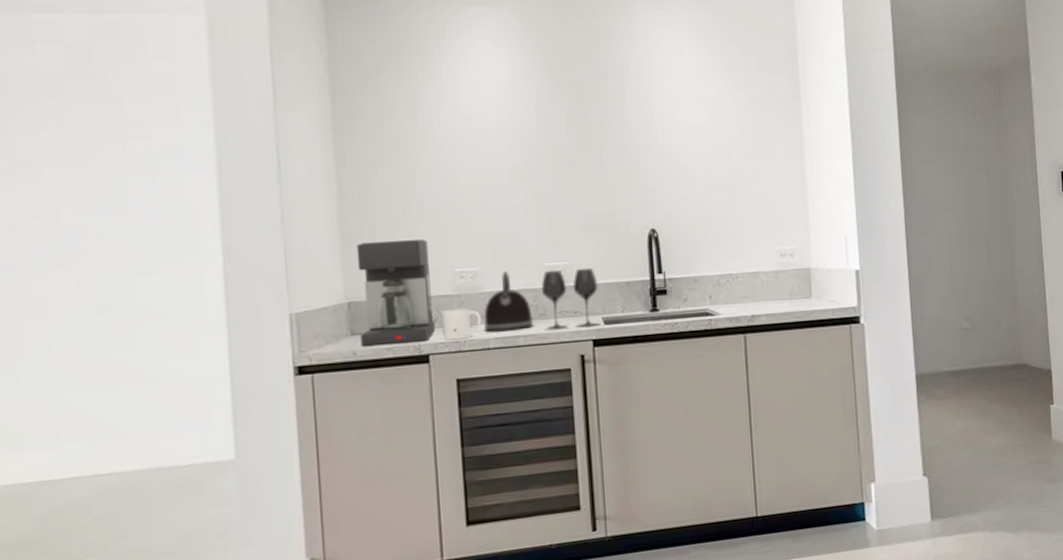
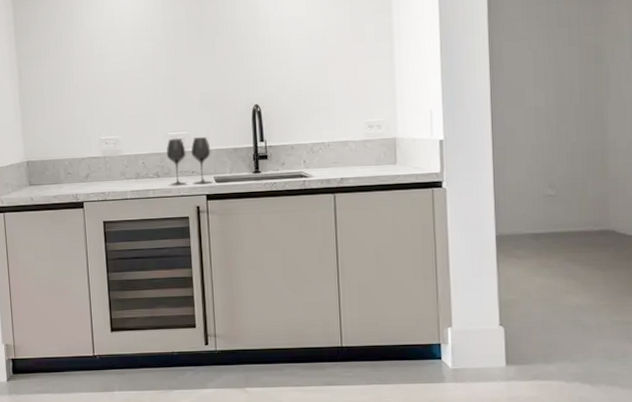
coffee maker: present [356,239,435,348] -> none [32,114,87,195]
mug: present [440,307,481,341] -> none [91,167,121,192]
kettle: present [483,271,533,333] -> none [122,139,160,187]

